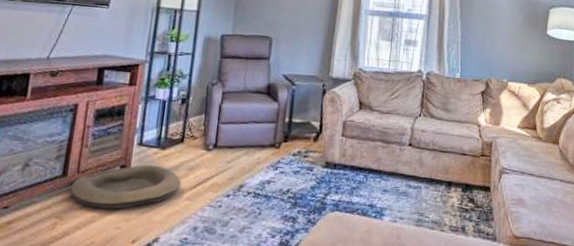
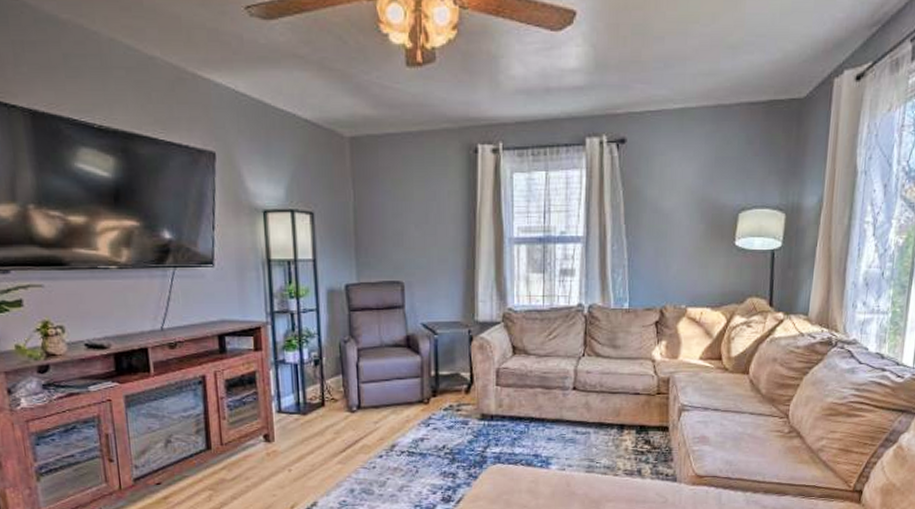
dog bed: present [70,164,182,209] -> none [218,431,331,478]

